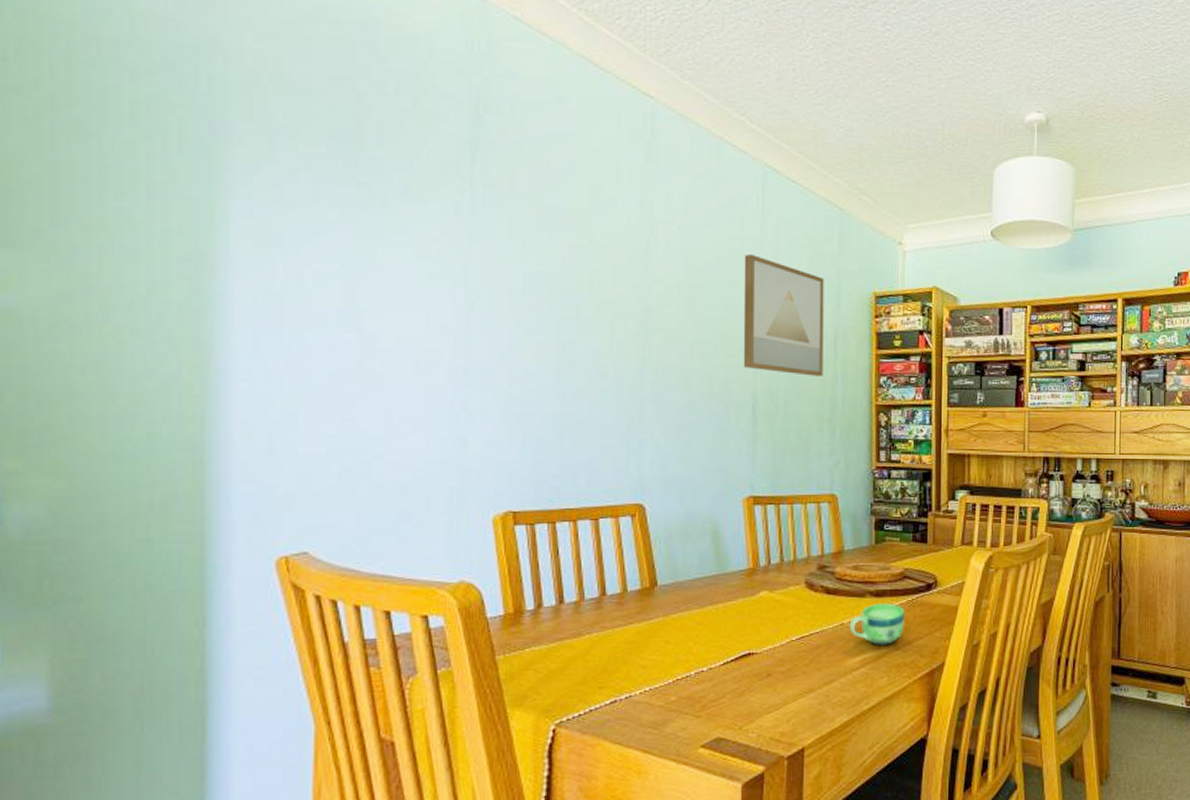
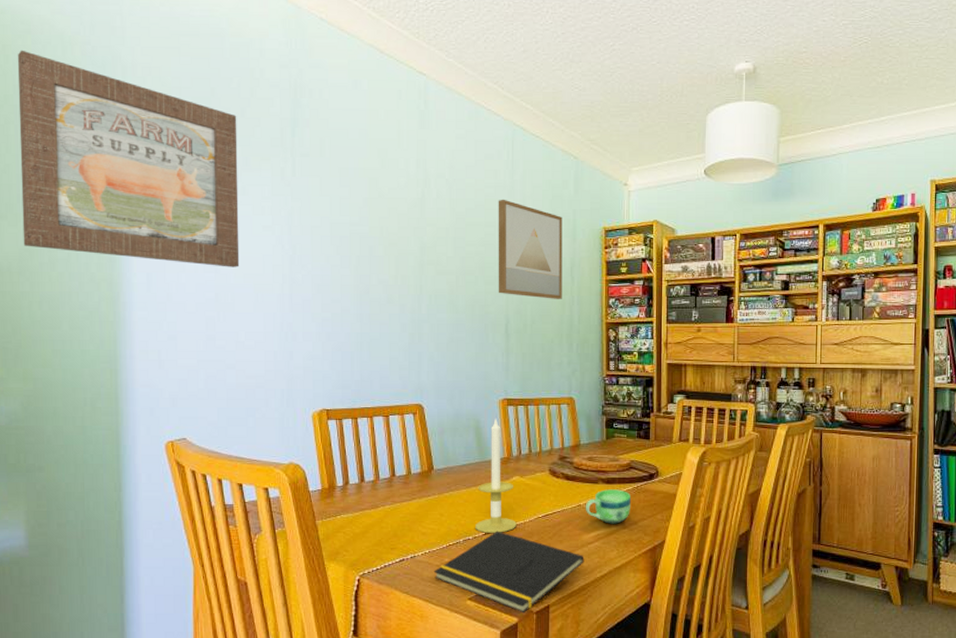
wall art: none [57,19,394,327] -> present [17,50,240,267]
notepad: none [655,659,848,760] -> present [433,531,584,613]
candle: none [711,519,764,663] -> present [475,417,517,533]

